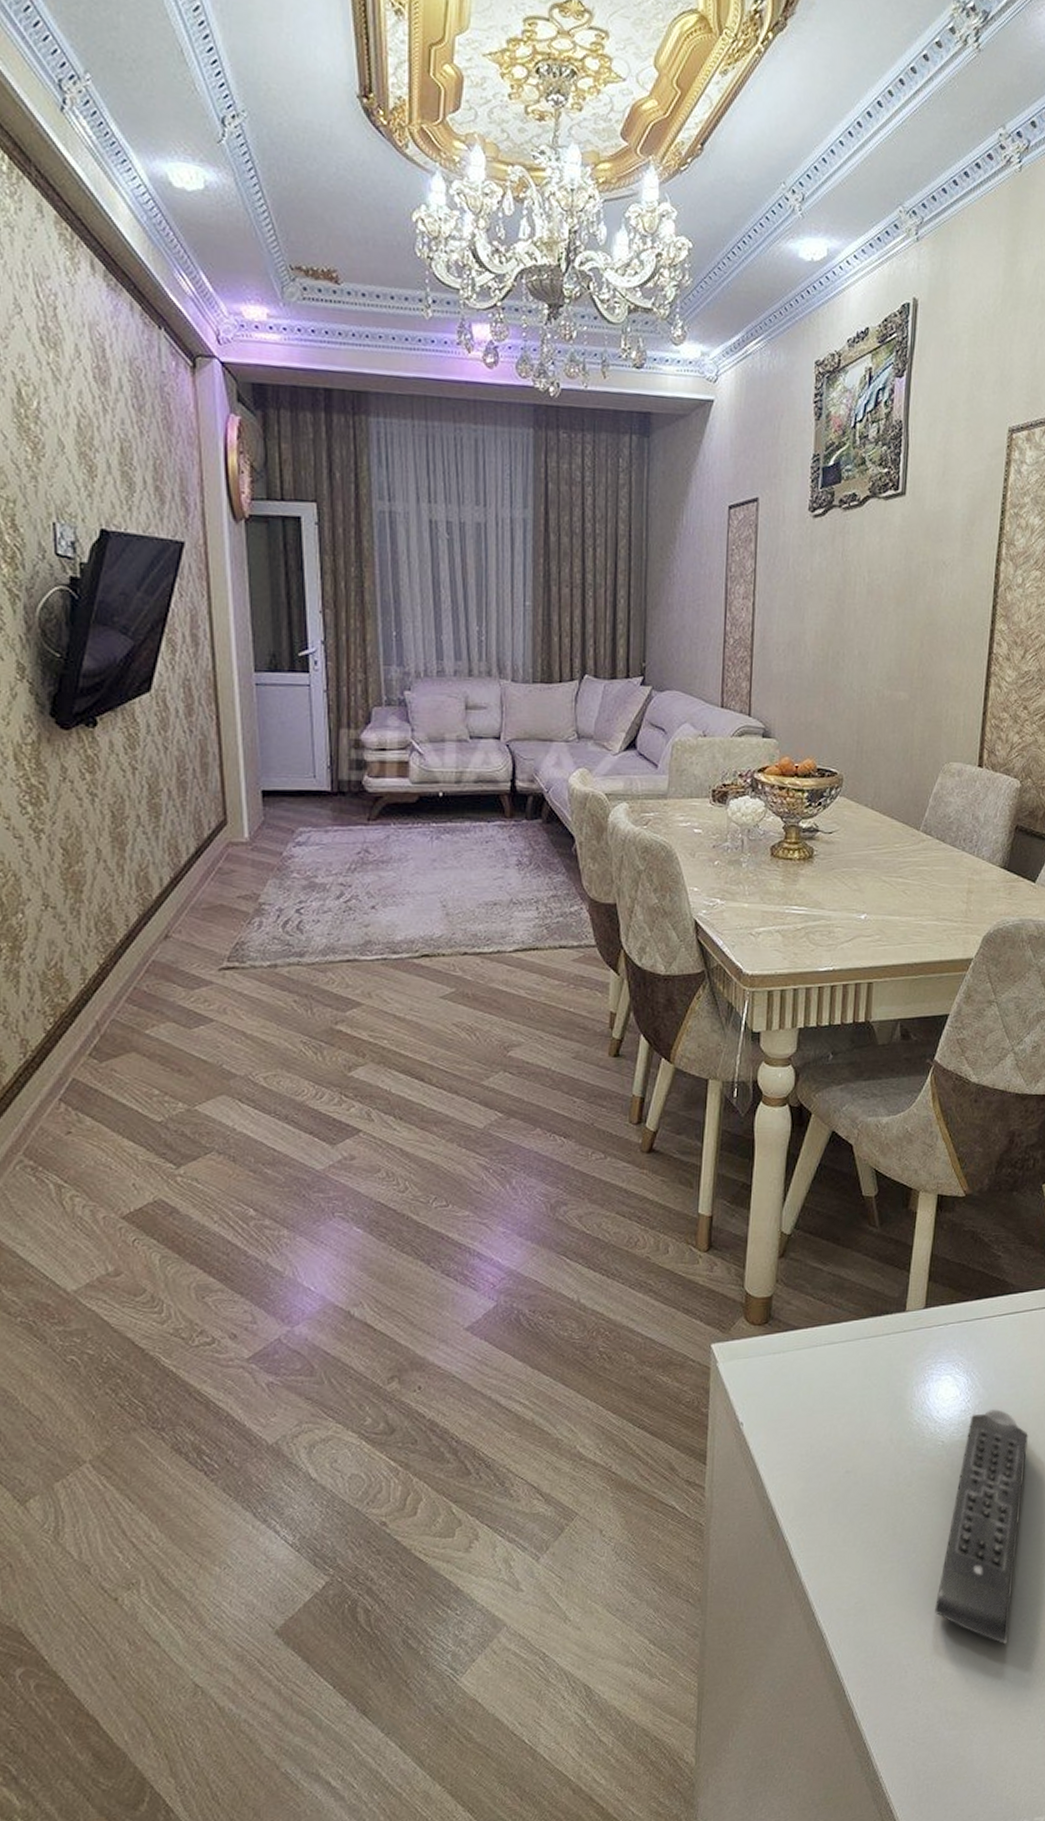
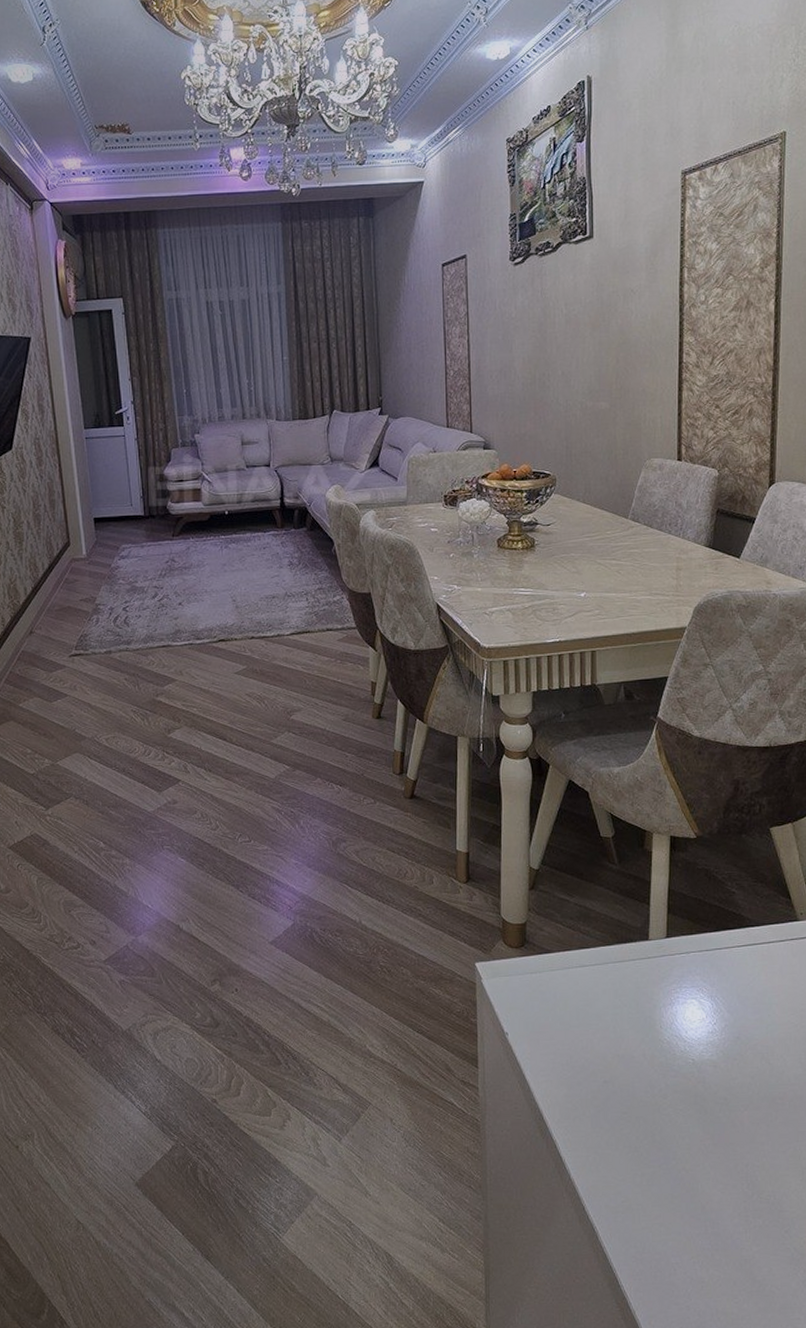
remote control: present [934,1409,1028,1645] -> none [697,1032,776,1253]

